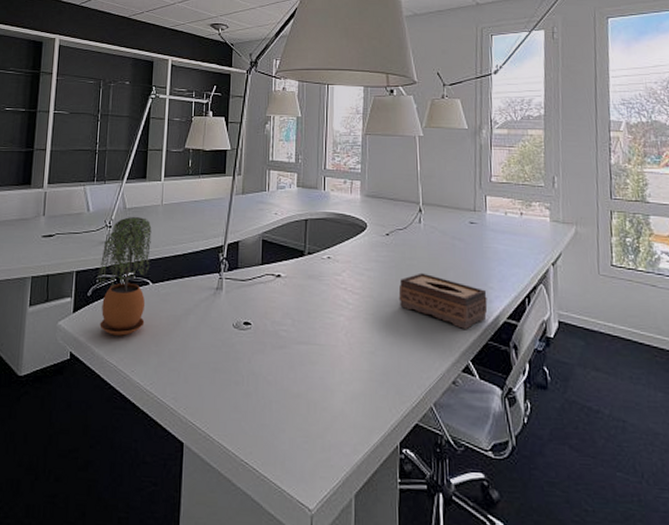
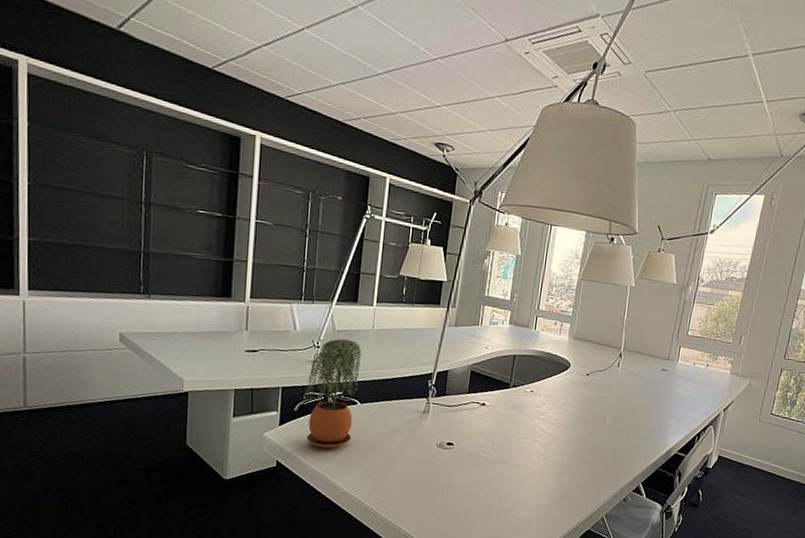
tissue box: present [398,272,488,329] -> none [589,409,665,458]

